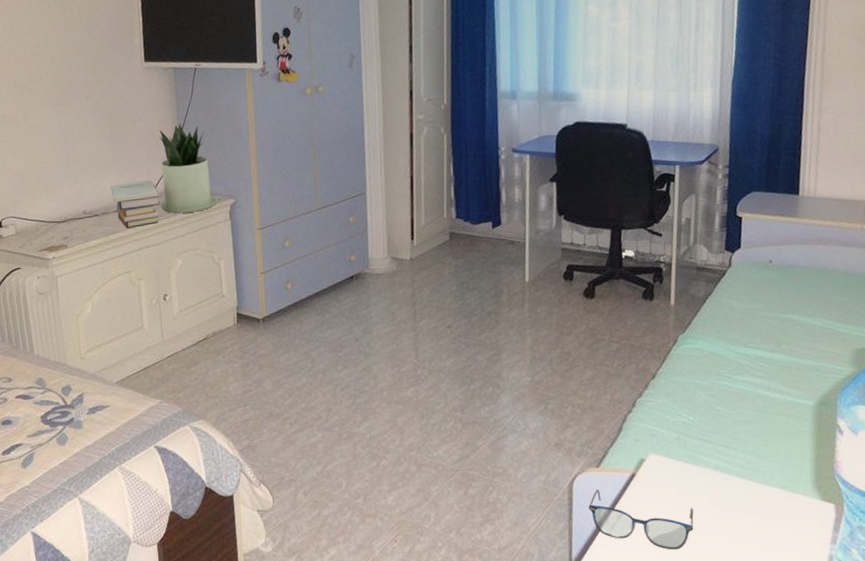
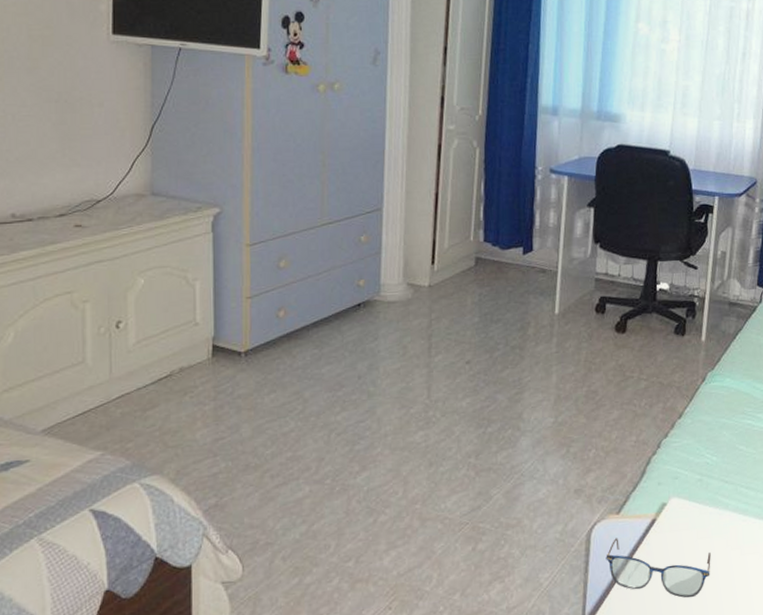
books: present [110,180,160,229] -> none [53,180,120,238]
planter: present [159,124,218,214] -> none [120,113,198,223]

